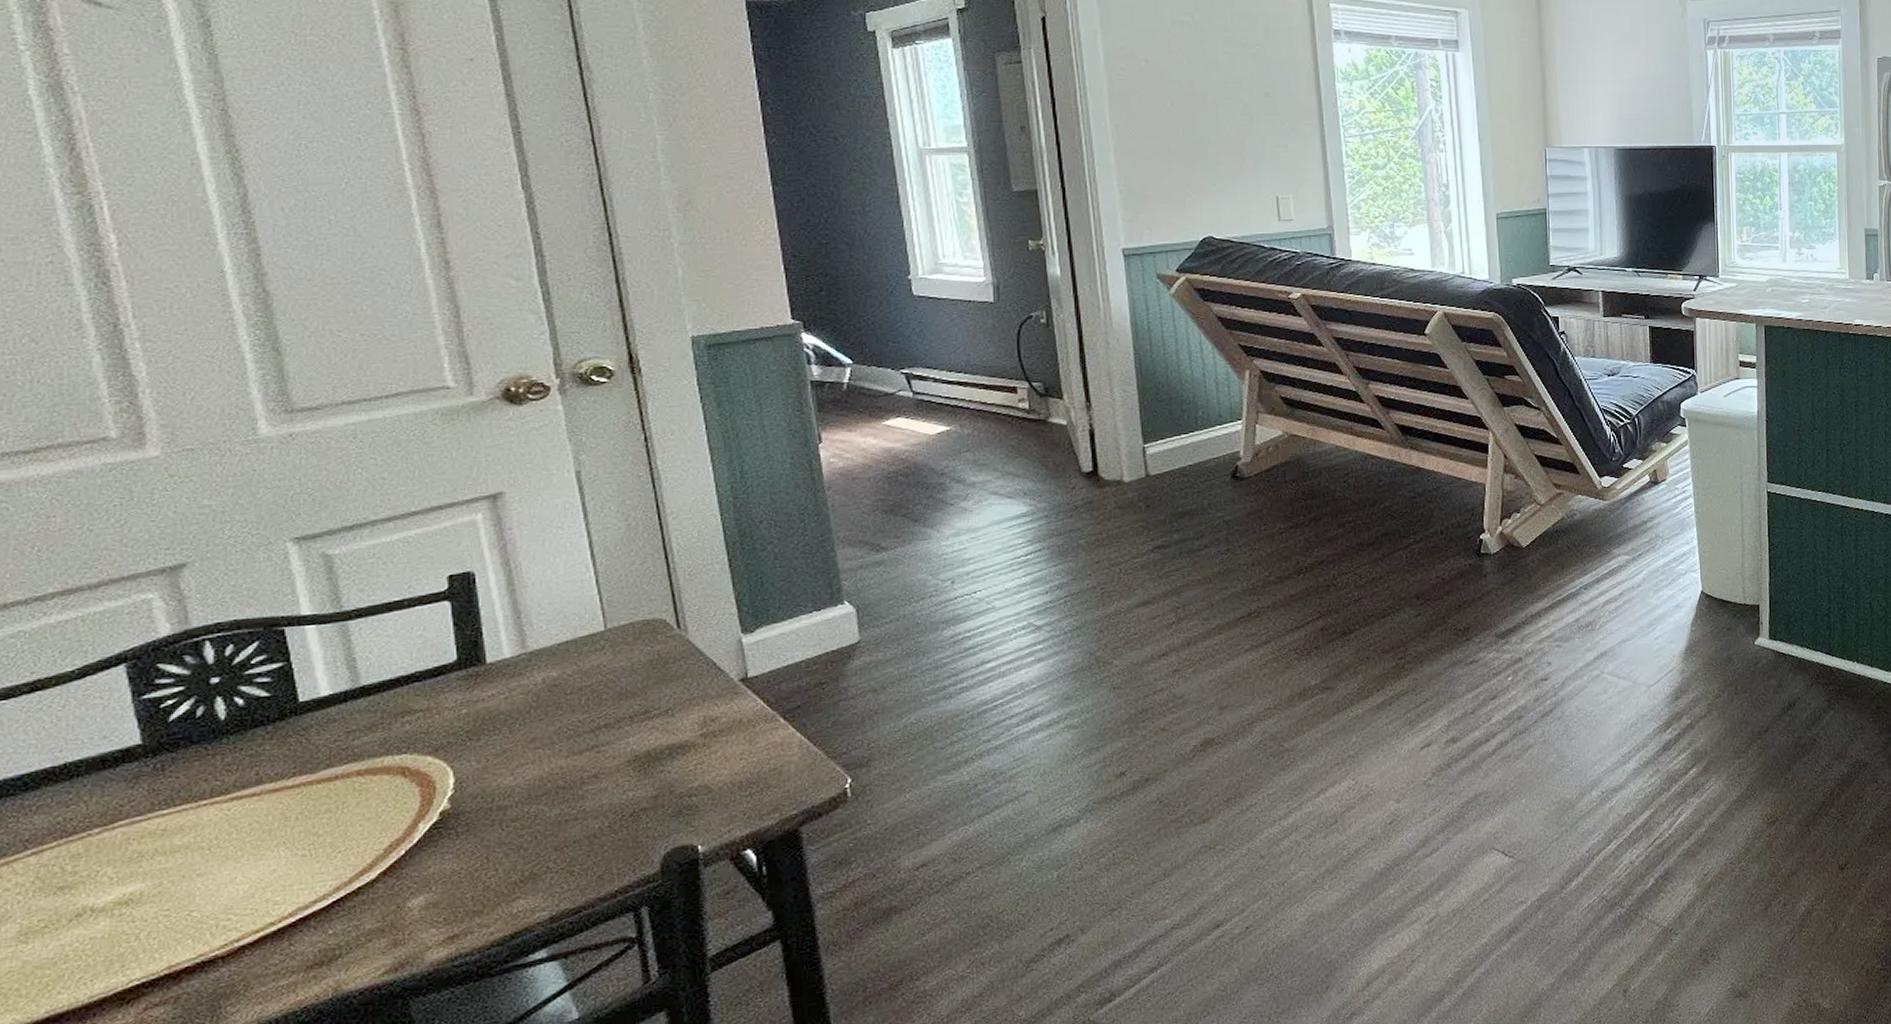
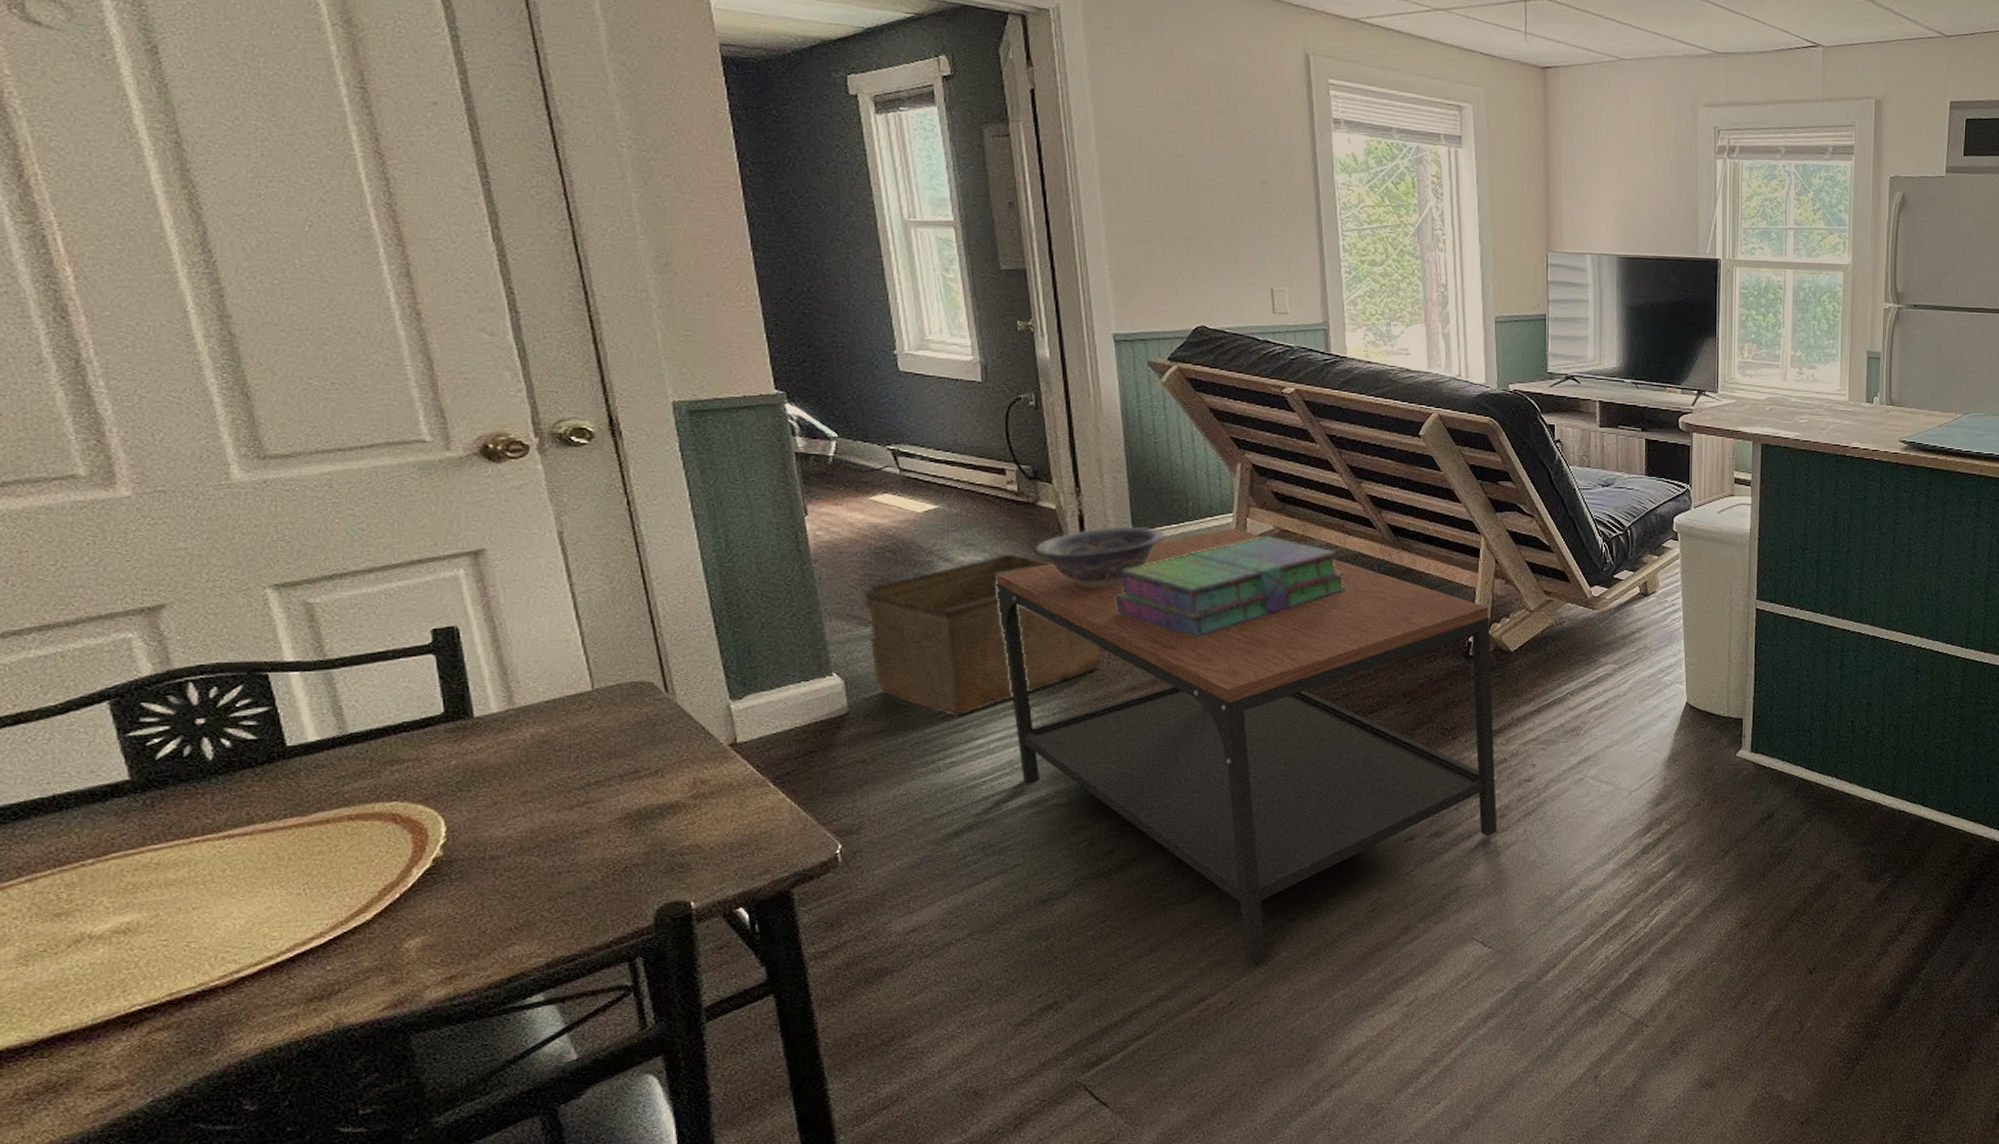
storage bin: none [875,471,1113,641] -> present [863,553,1102,717]
coffee table: none [1007,435,1515,886] -> present [996,528,1498,964]
decorative bowl: none [1046,437,1175,502] -> present [1035,526,1165,588]
stack of books: none [1127,442,1355,547] -> present [1116,536,1345,637]

